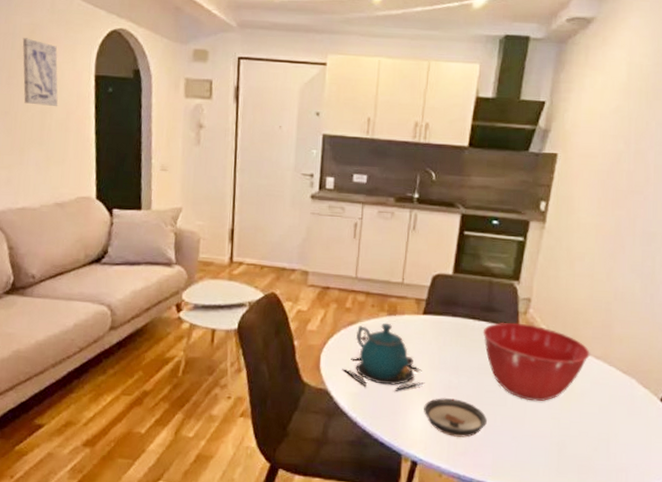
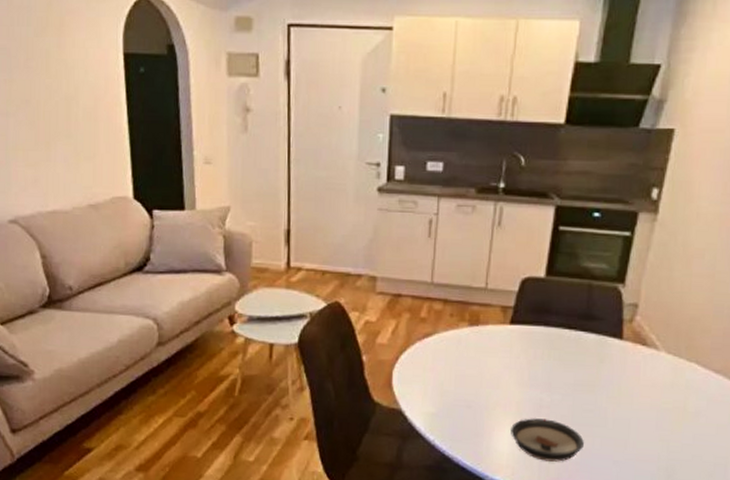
wall art: present [22,38,58,107] -> none [39,11,84,93]
teapot: present [342,322,425,391] -> none [417,334,512,411]
mixing bowl: present [483,323,590,402] -> none [580,332,708,422]

